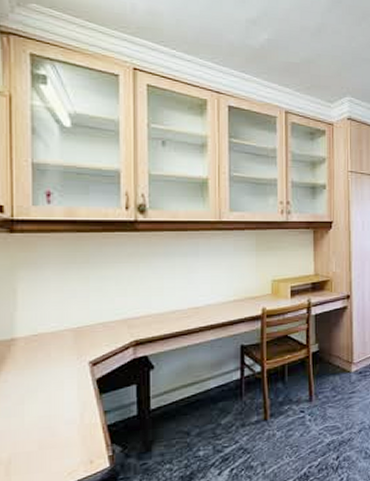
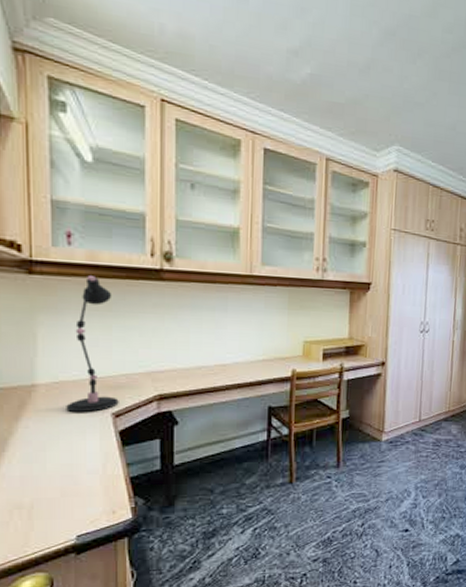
desk lamp: none [44,231,96,364] -> present [66,276,119,413]

